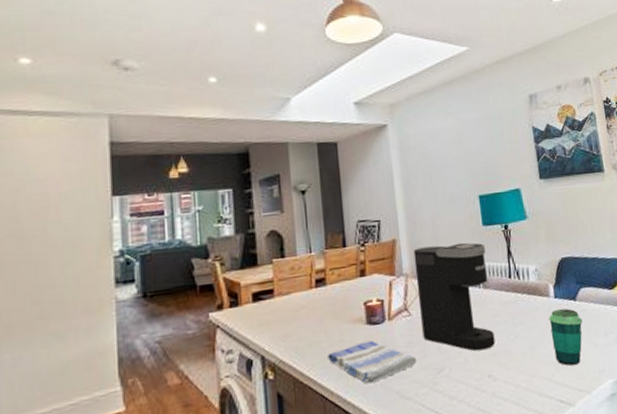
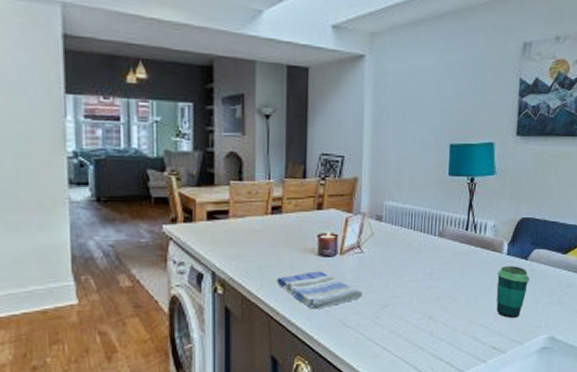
coffee maker: present [413,242,496,351] -> none [372,189,447,294]

